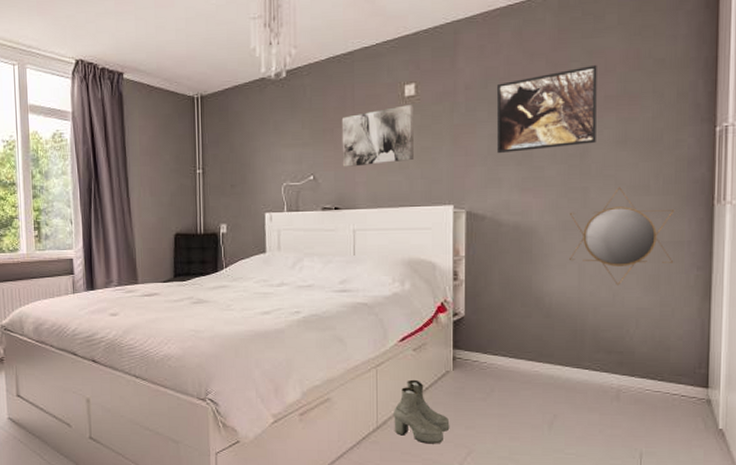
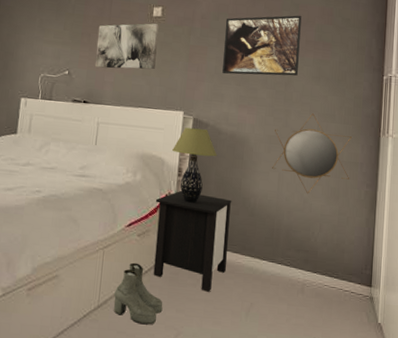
nightstand: none [429,297,522,406] -> present [153,191,232,292]
table lamp: none [444,223,498,309] -> present [172,127,217,203]

